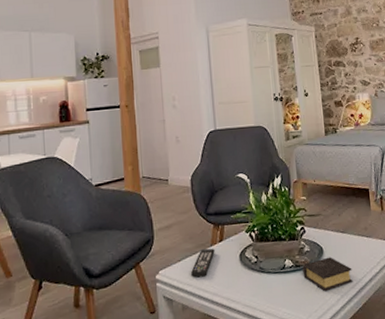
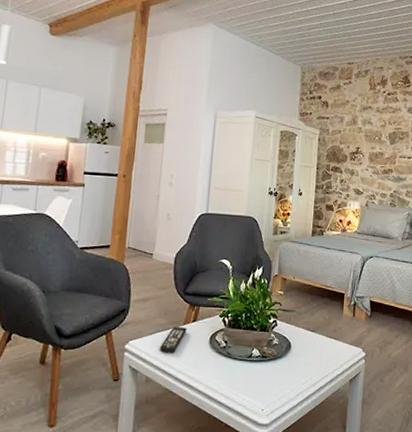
book: present [302,257,353,292] -> none [268,353,315,385]

